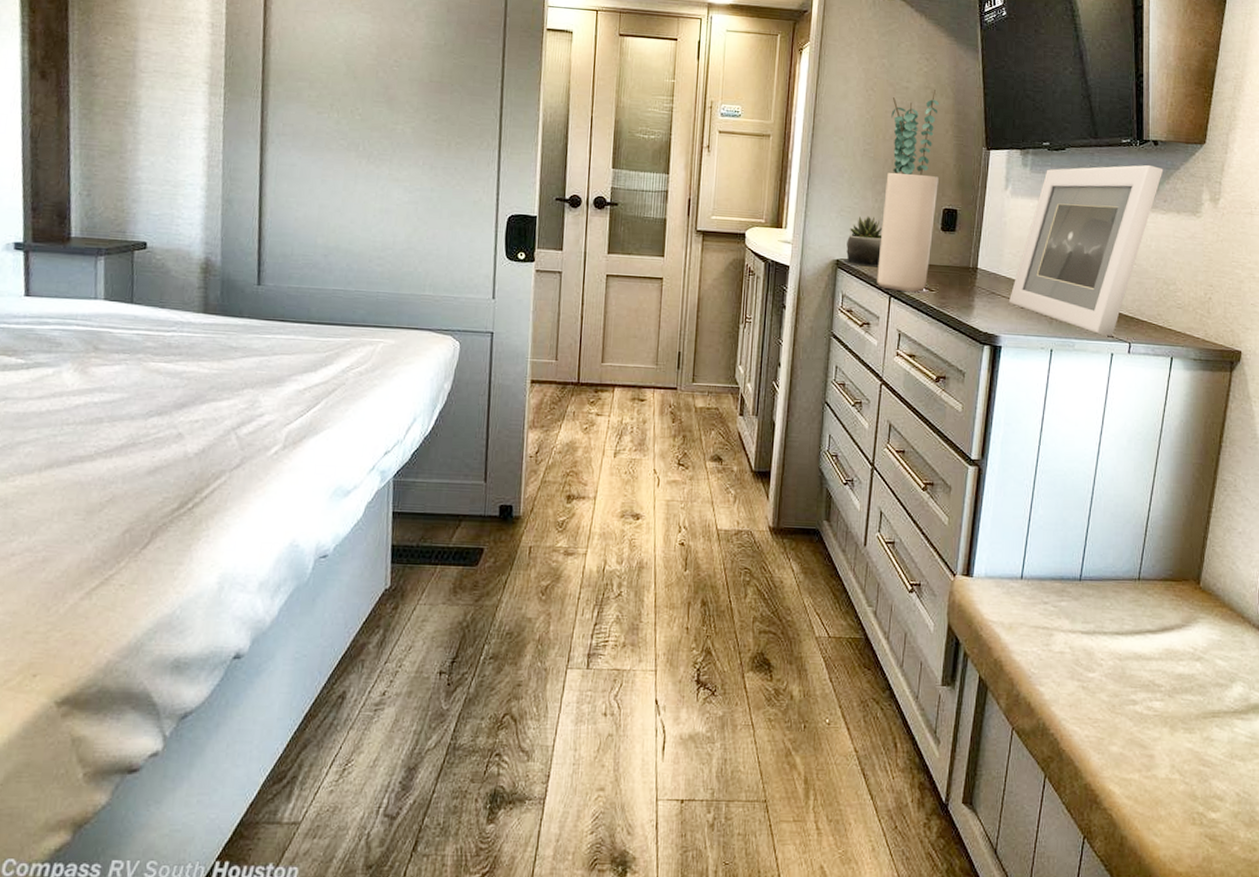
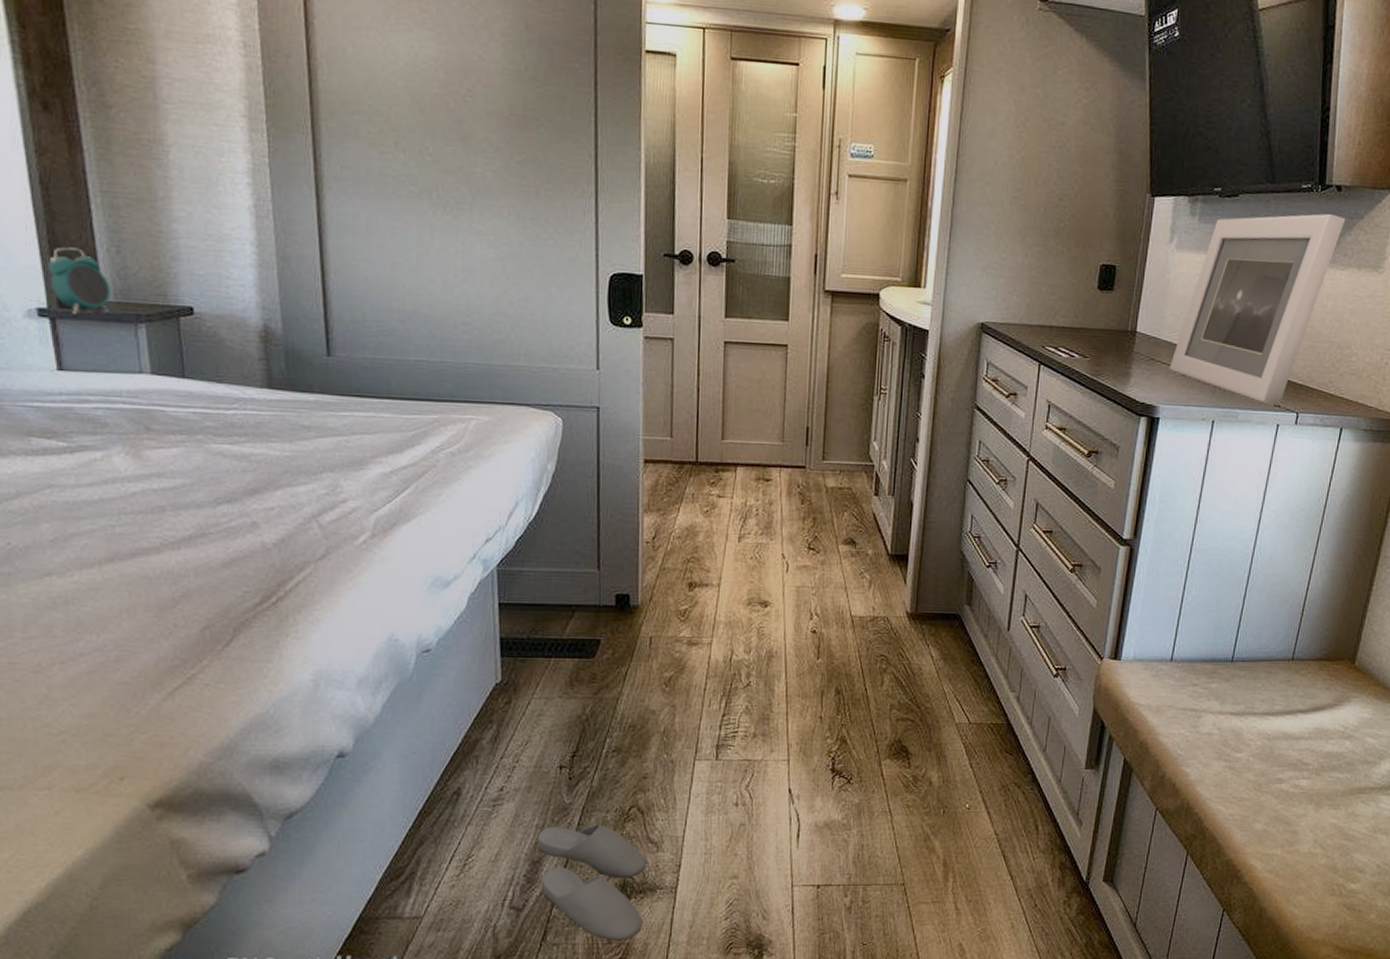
alarm clock: none [28,191,80,249] -> present [48,247,113,315]
slippers: none [414,731,517,854] -> present [537,824,647,941]
succulent plant: present [841,216,883,267] -> none [986,273,1033,331]
vase: present [877,90,939,292] -> none [1025,125,1099,359]

